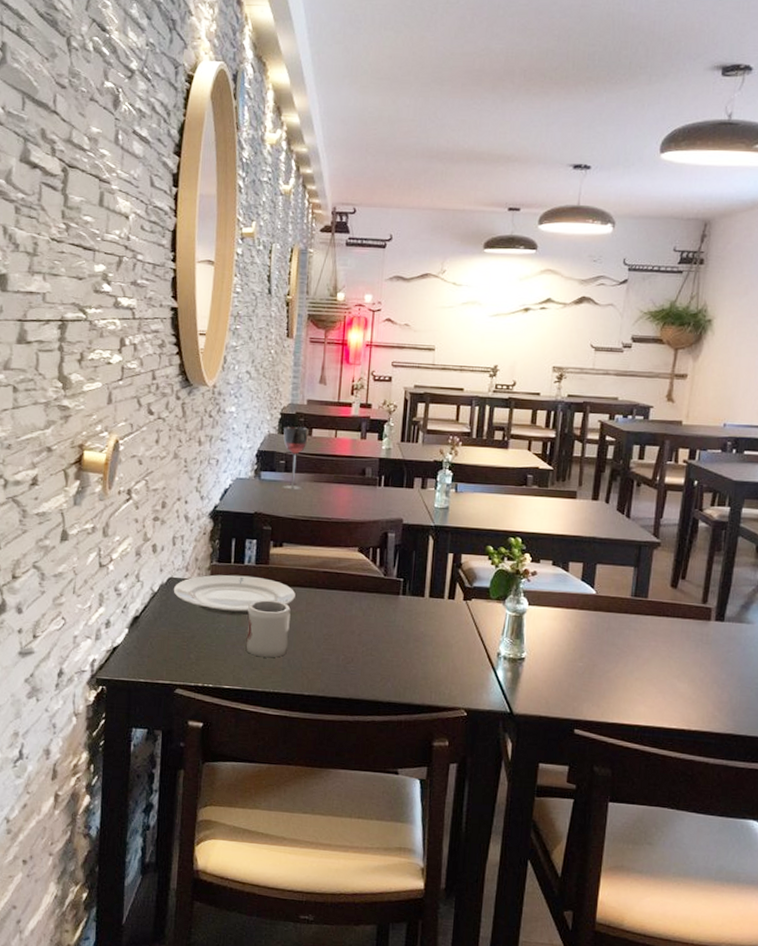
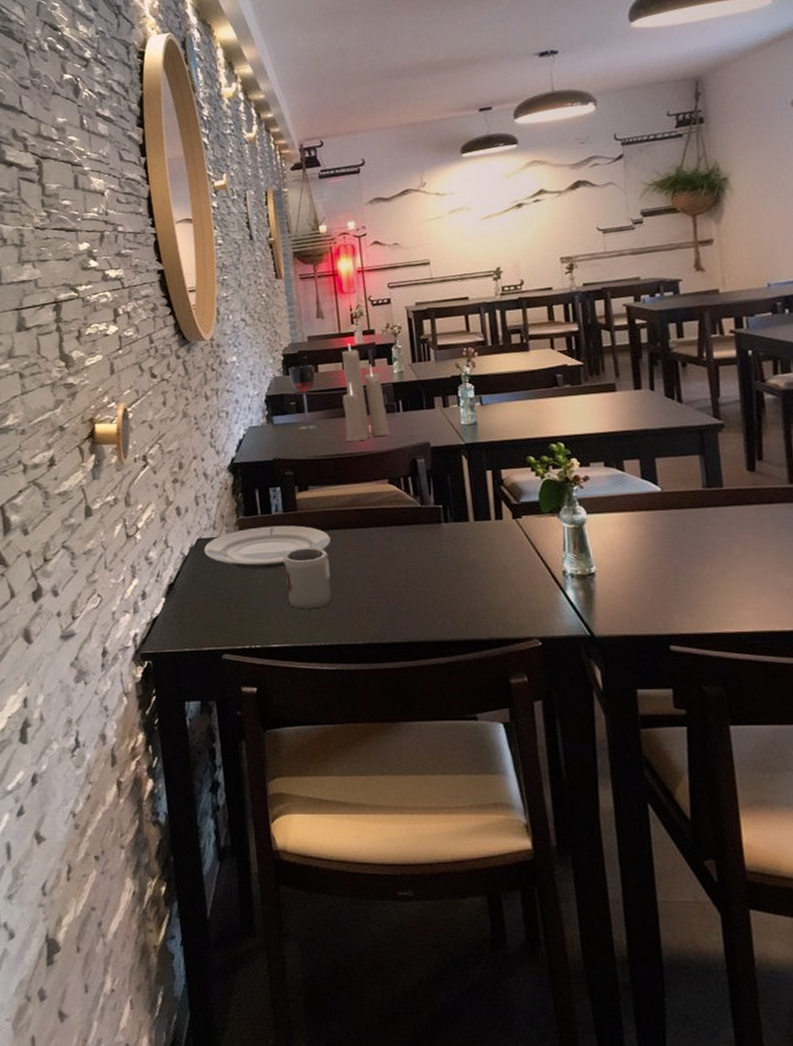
candle: none [326,413,369,508] -> present [341,343,390,443]

